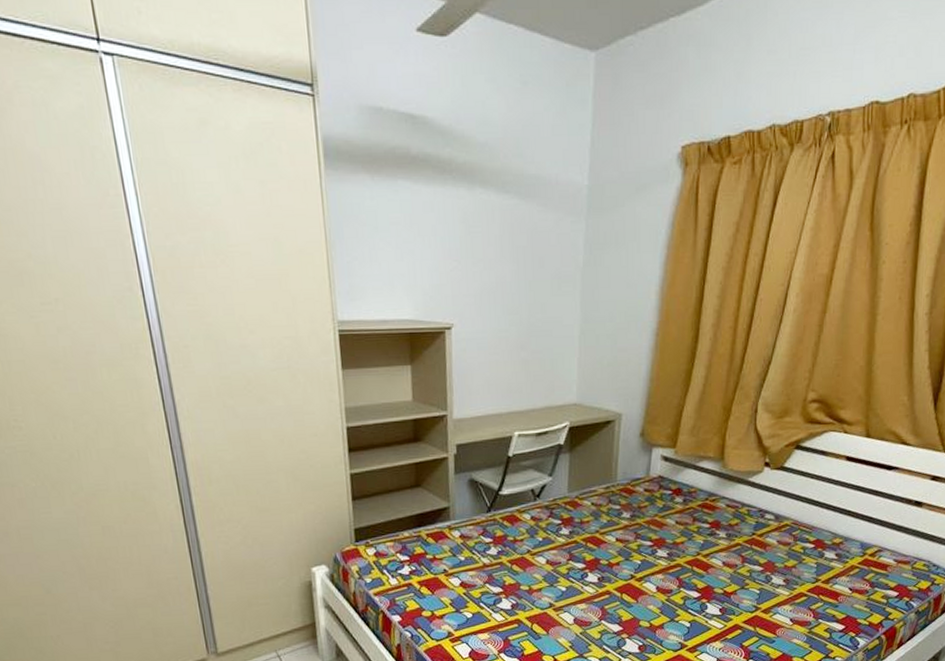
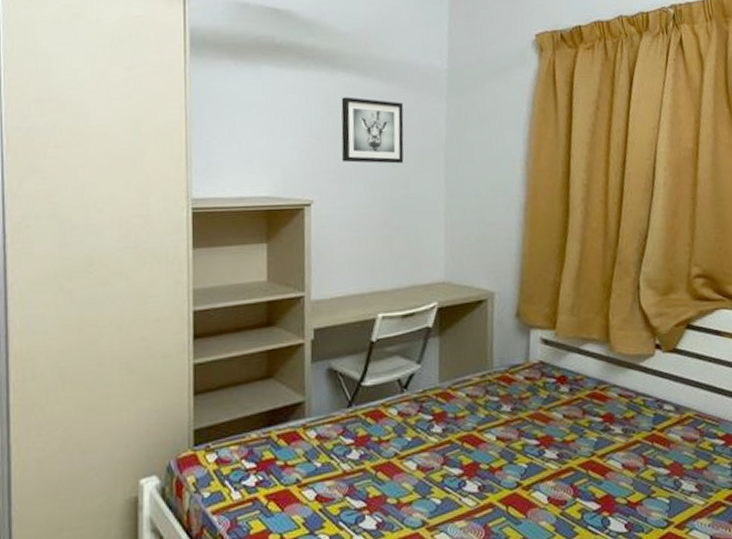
wall art: none [479,216,542,288] -> present [341,97,404,164]

